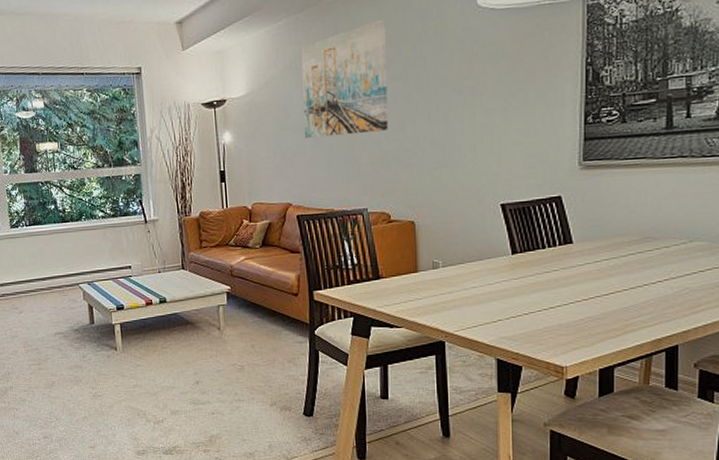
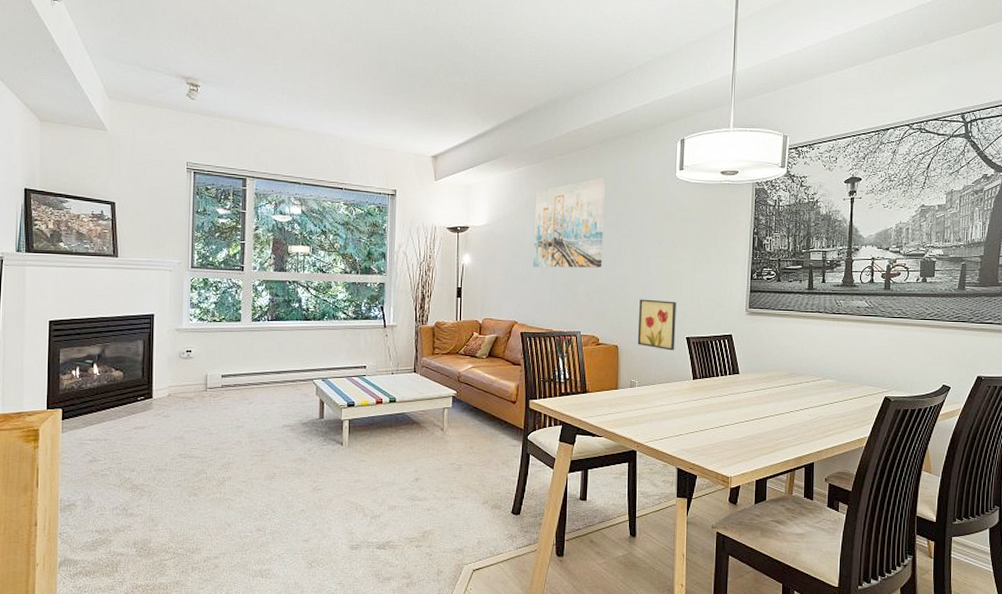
wall art: none [438,161,487,222] -> present [637,299,676,351]

